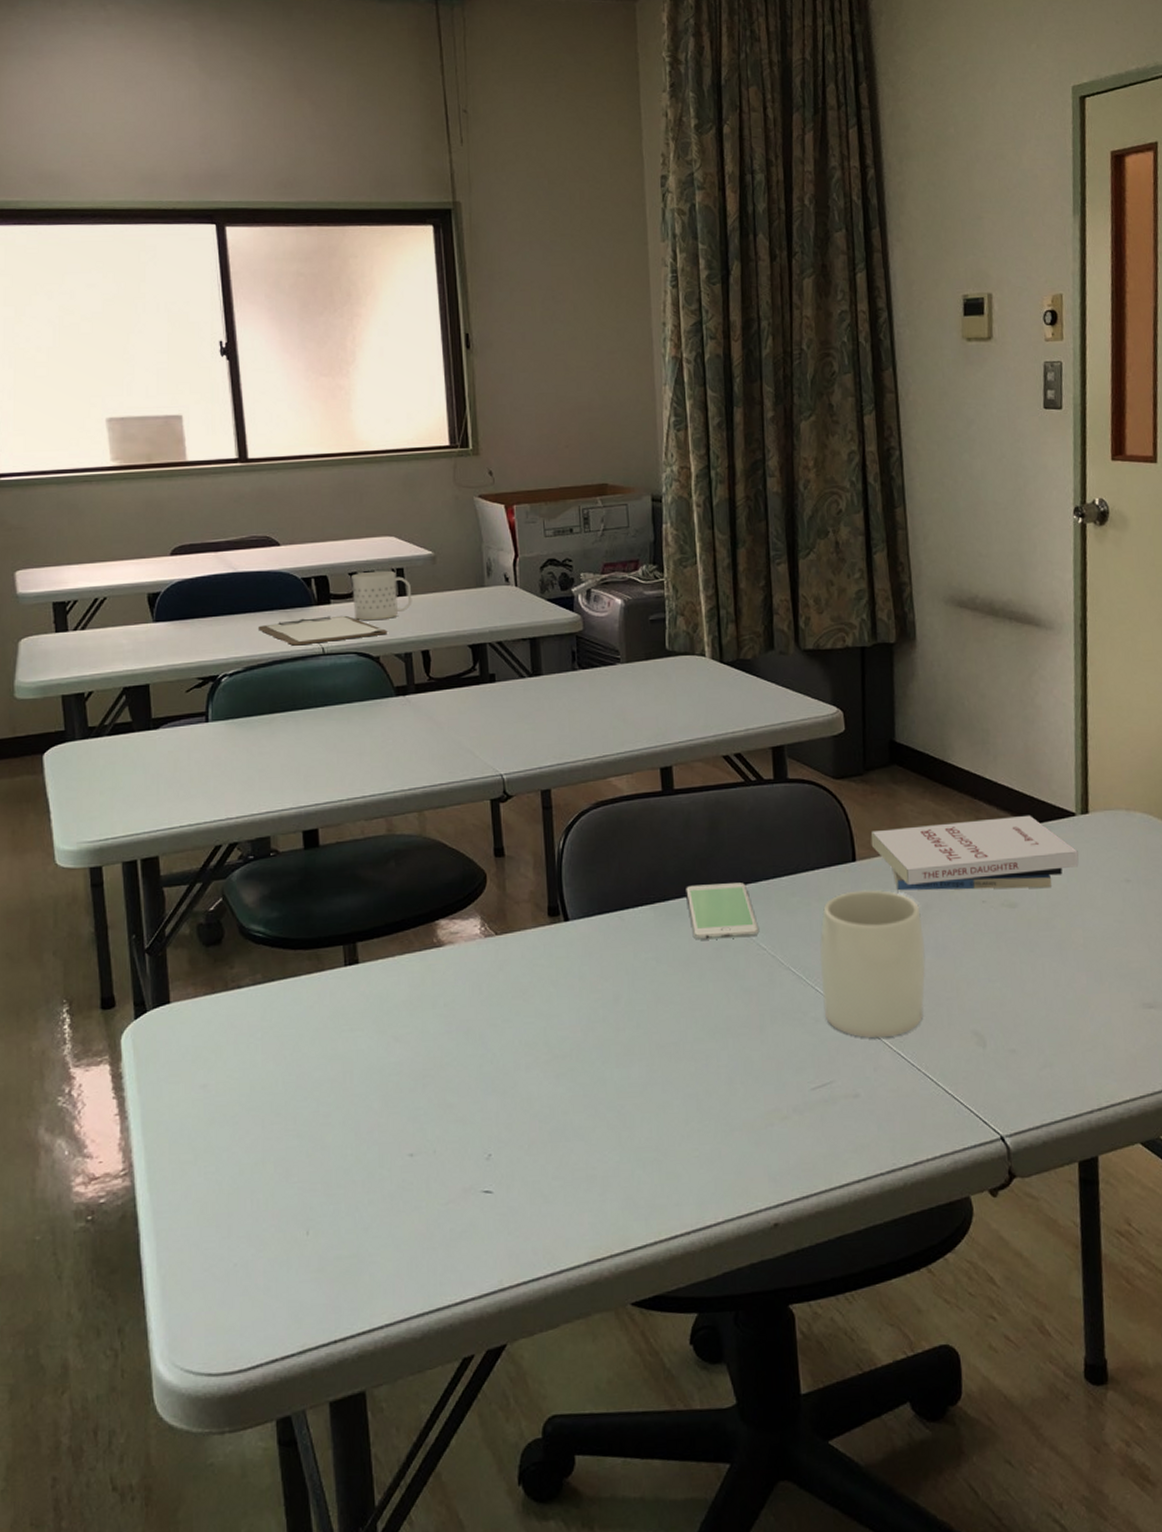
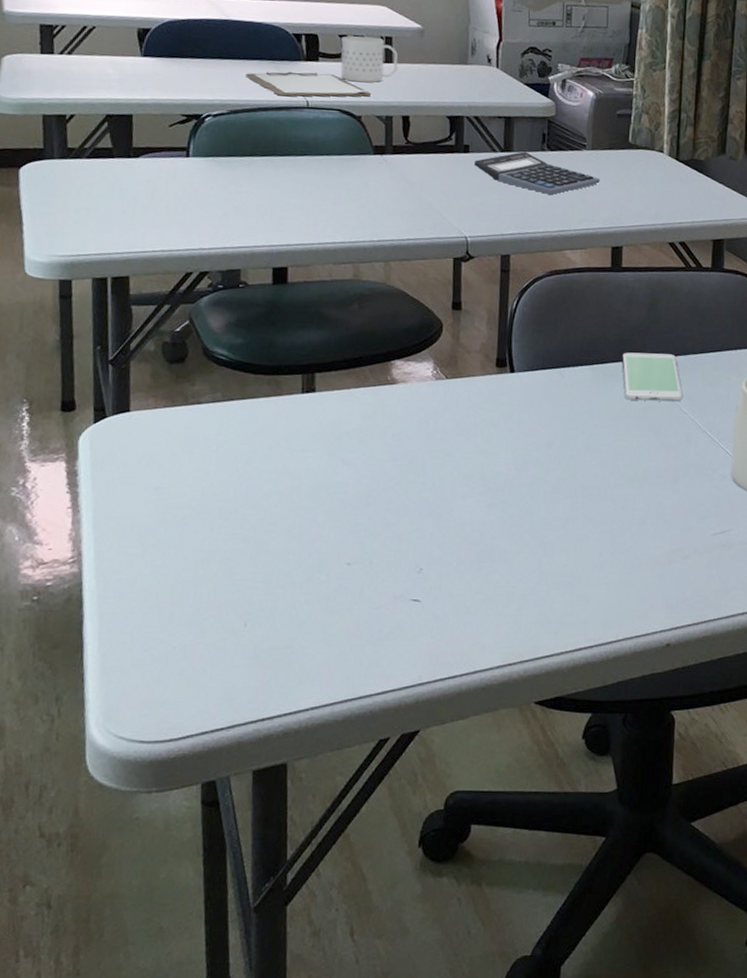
calculator: none [501,673,640,719] -> present [473,152,601,196]

